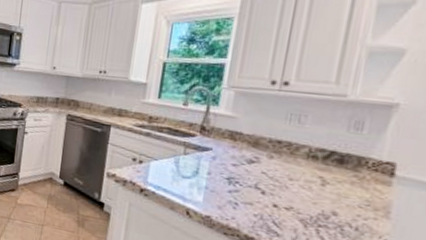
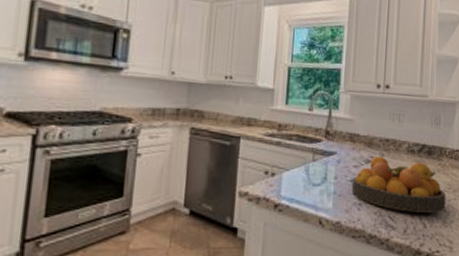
fruit bowl: none [227,157,361,230] -> present [351,155,446,213]

